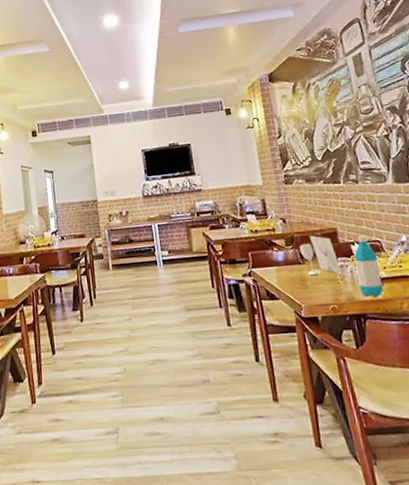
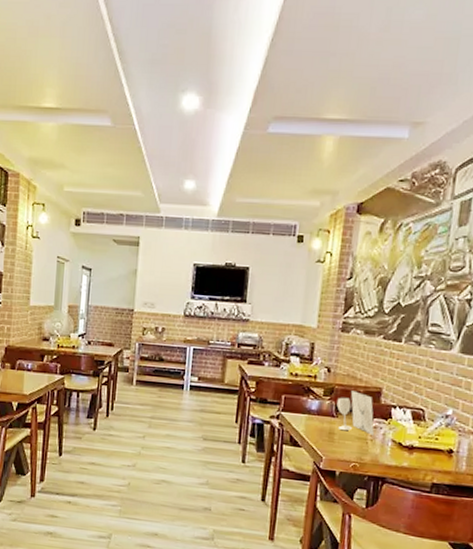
water bottle: present [354,236,384,297] -> none [386,401,416,464]

